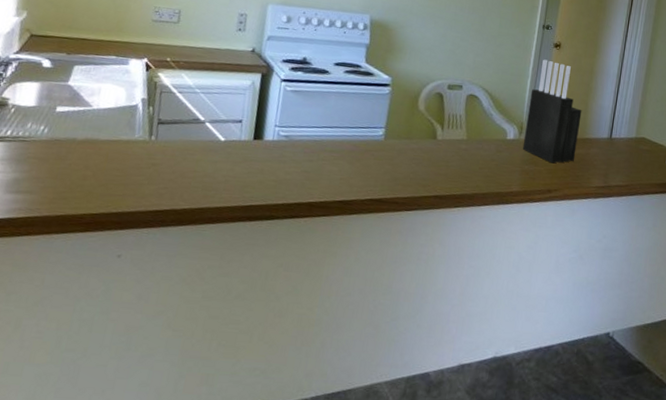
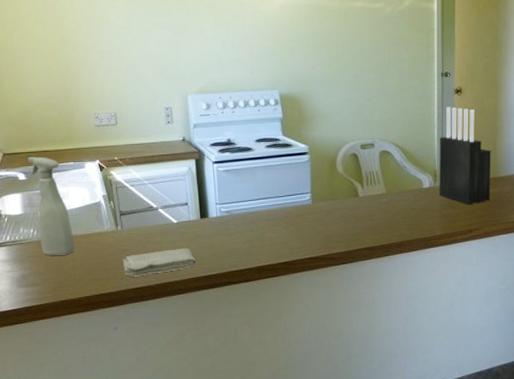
spray bottle: none [48,43,98,162] -> present [28,156,75,255]
washcloth: none [146,170,240,198] -> present [122,248,198,277]

